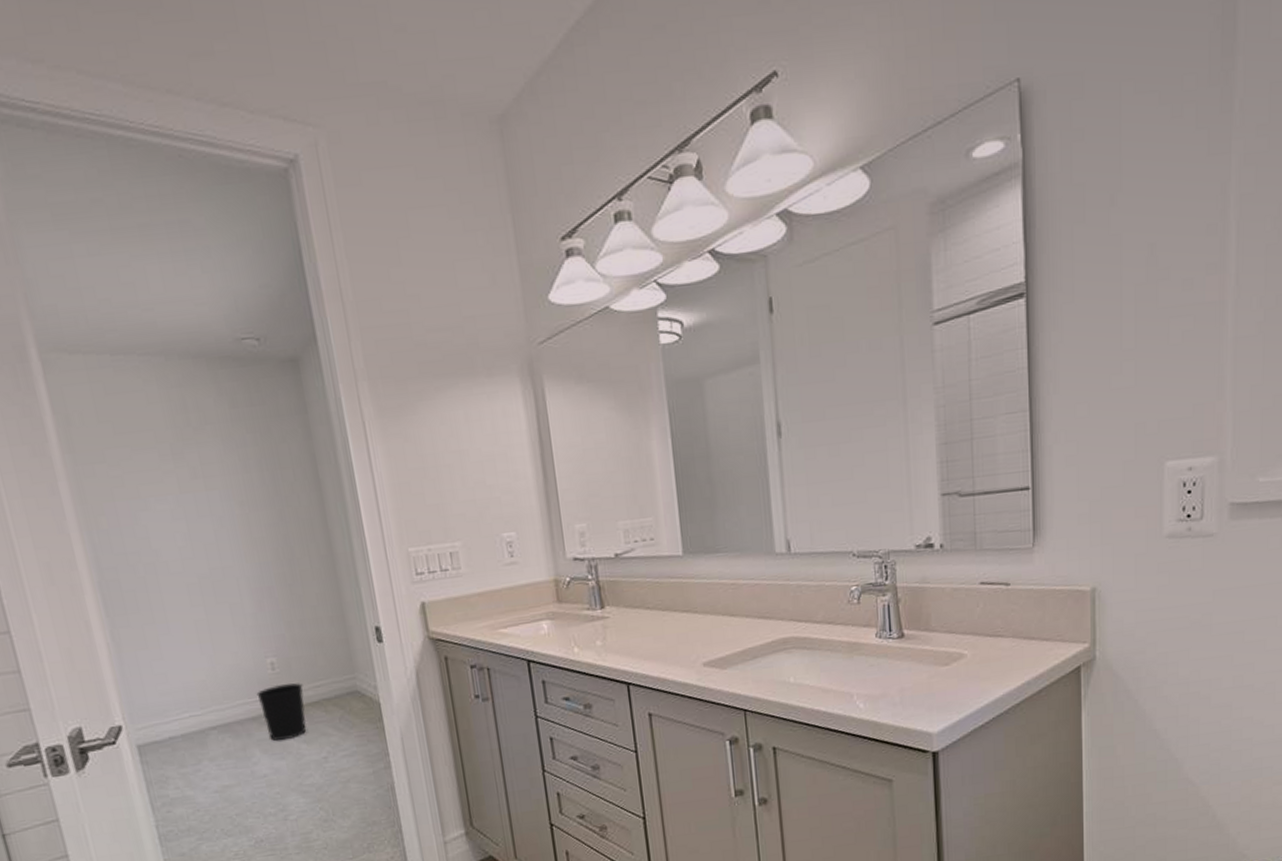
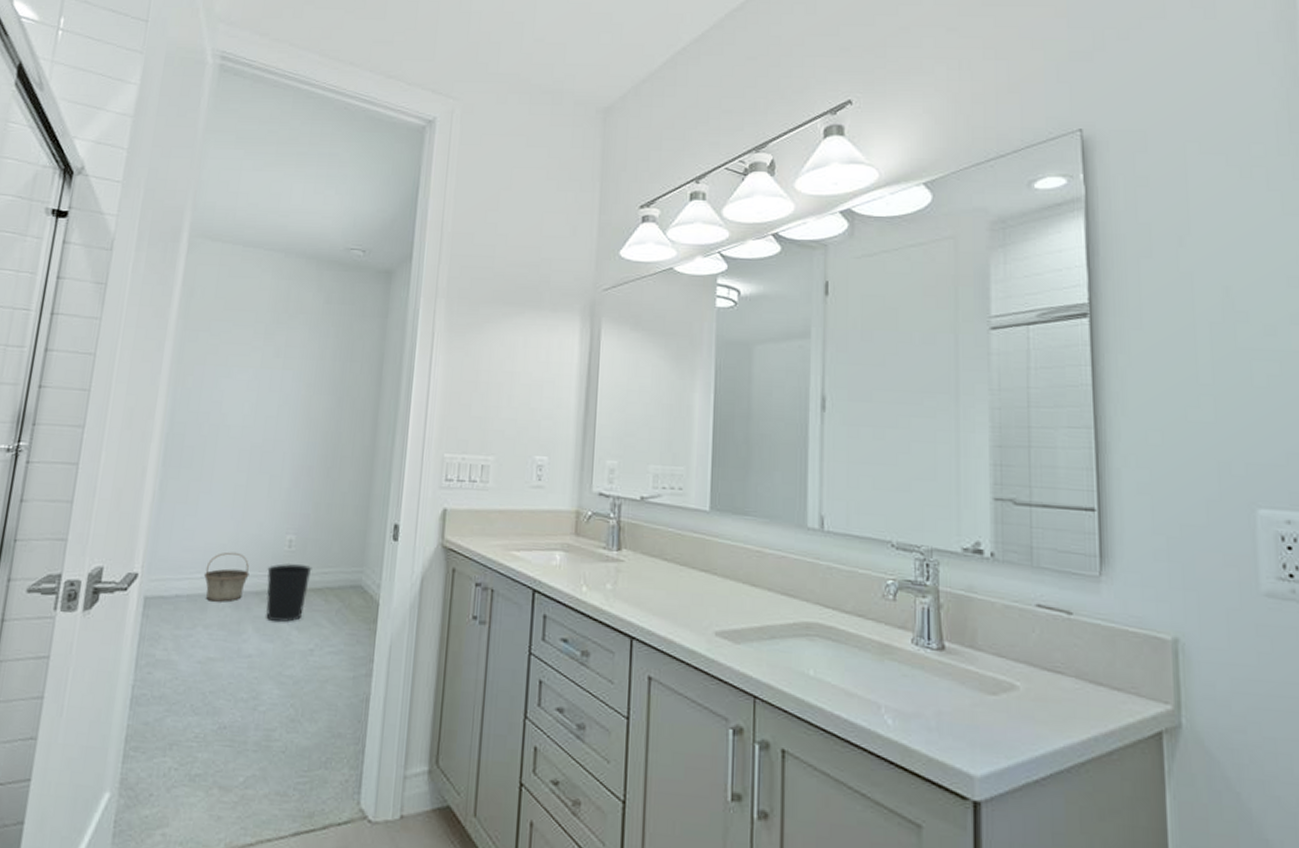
basket: none [191,685,240,736] -> present [203,551,249,602]

